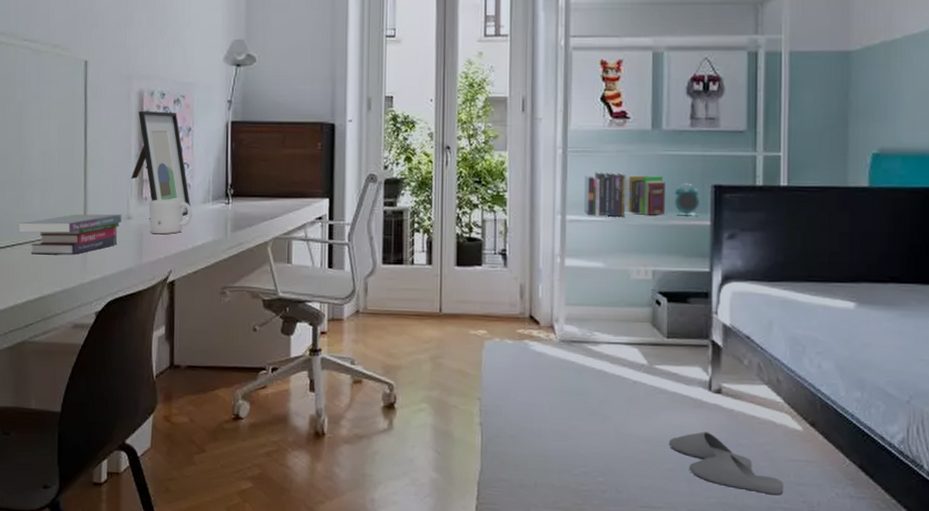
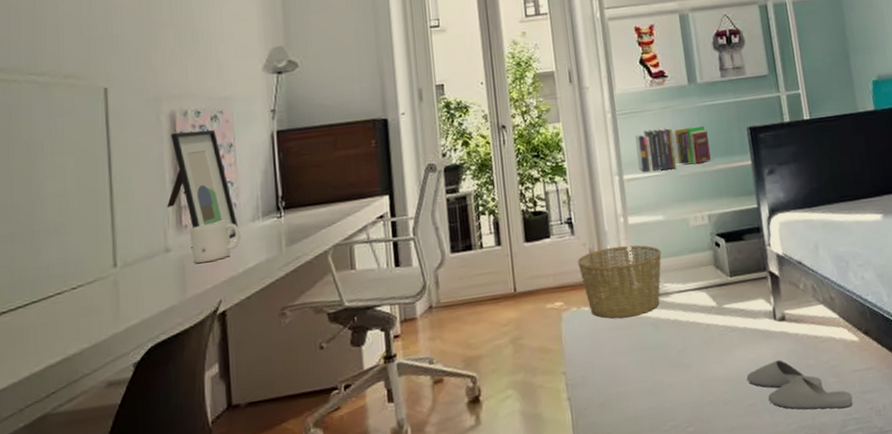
books: present [18,214,122,255] -> none [32,248,159,311]
basket: none [506,285,596,359] -> present [577,245,662,319]
alarm clock: present [675,184,699,216] -> none [717,129,740,159]

